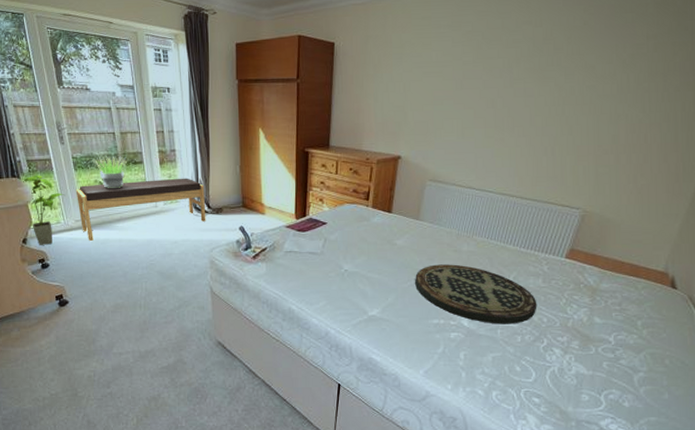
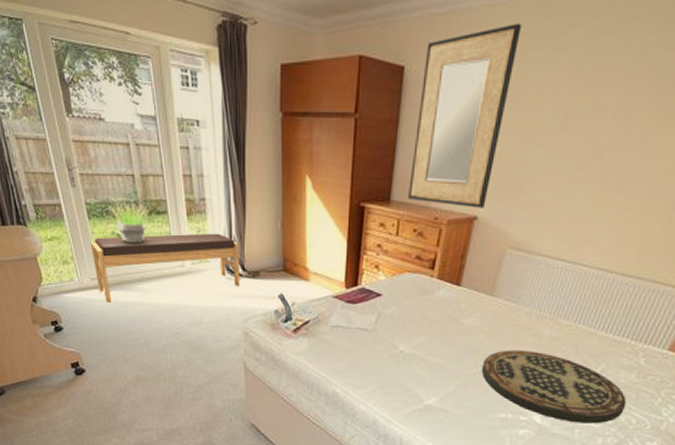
house plant: present [23,175,65,245] -> none [30,223,79,305]
home mirror: none [343,9,424,150] -> present [407,23,523,208]

